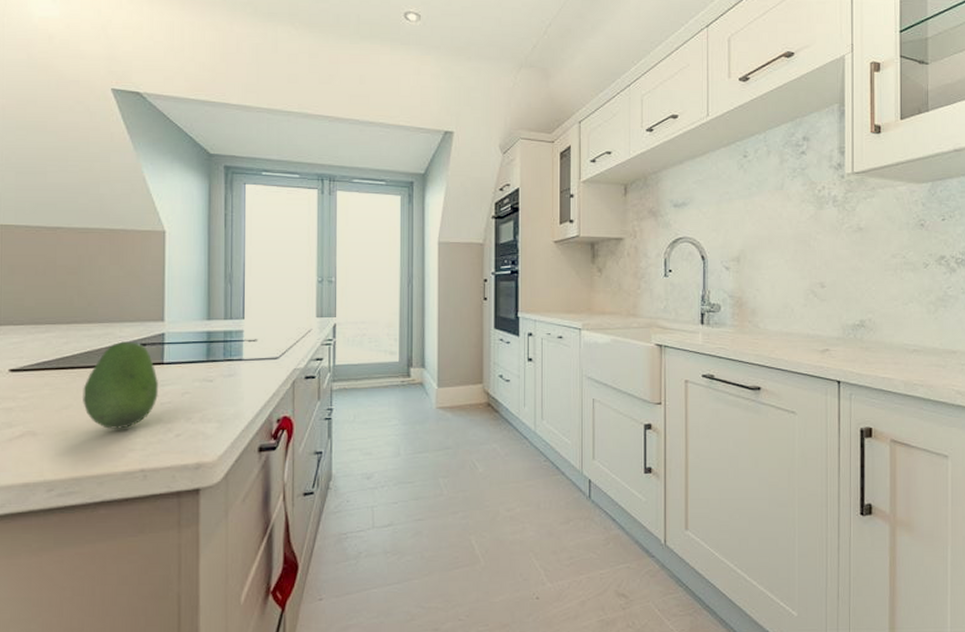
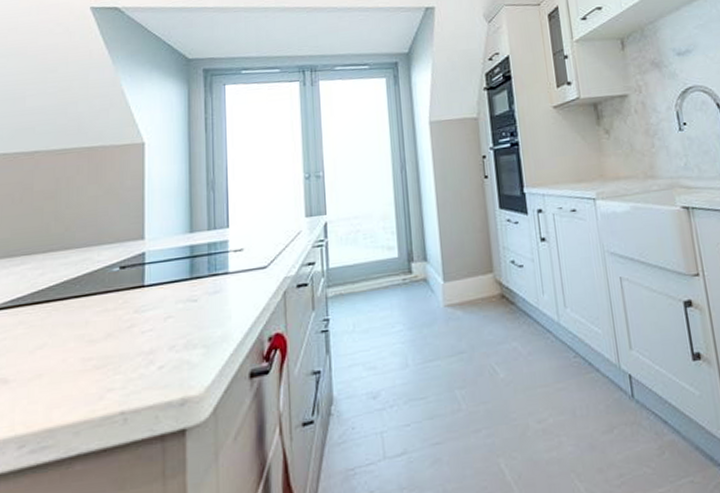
fruit: present [83,341,158,430] -> none [58,265,139,368]

